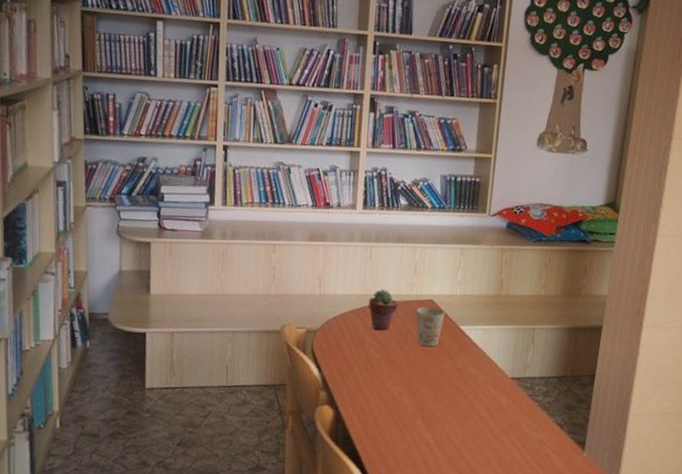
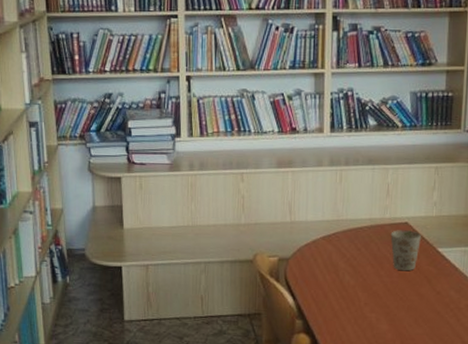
potted succulent: present [368,289,398,330] -> none [340,213,372,256]

